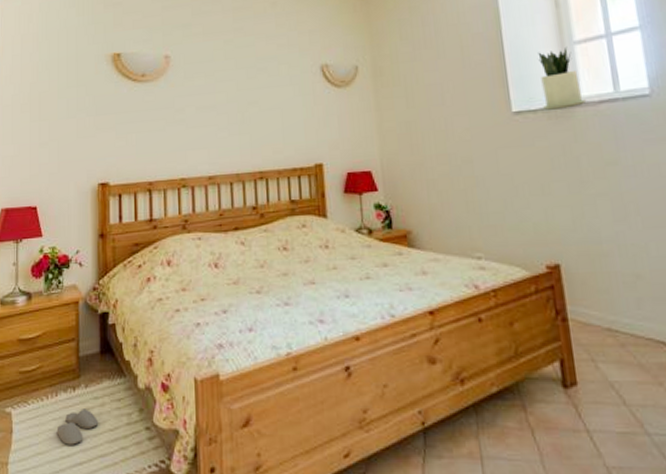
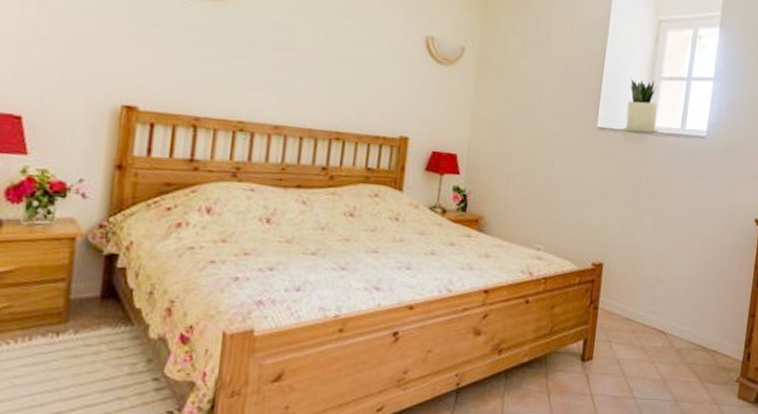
slippers: present [56,409,99,445] -> none [26,356,90,394]

